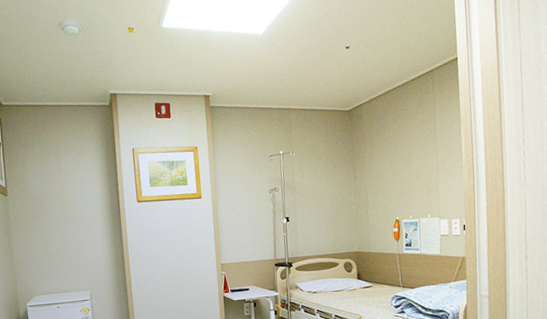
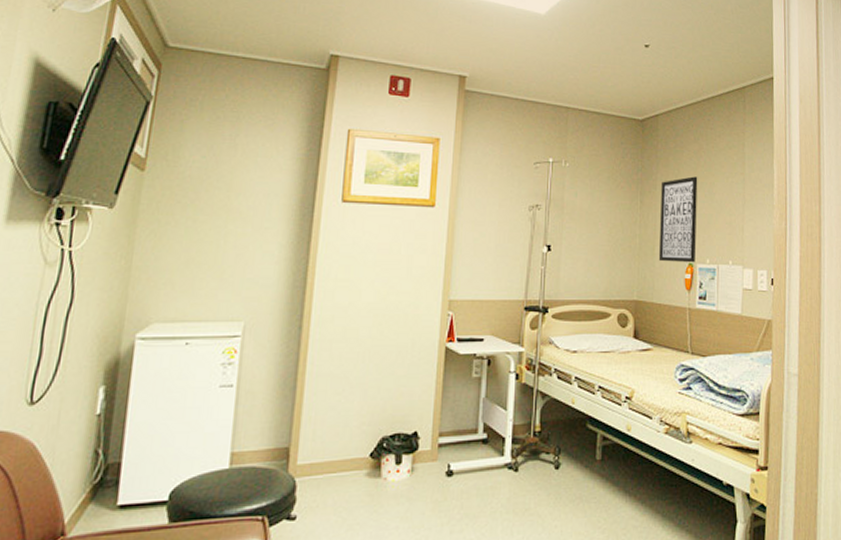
wall art: none [369,151,401,221] -> present [658,176,698,263]

